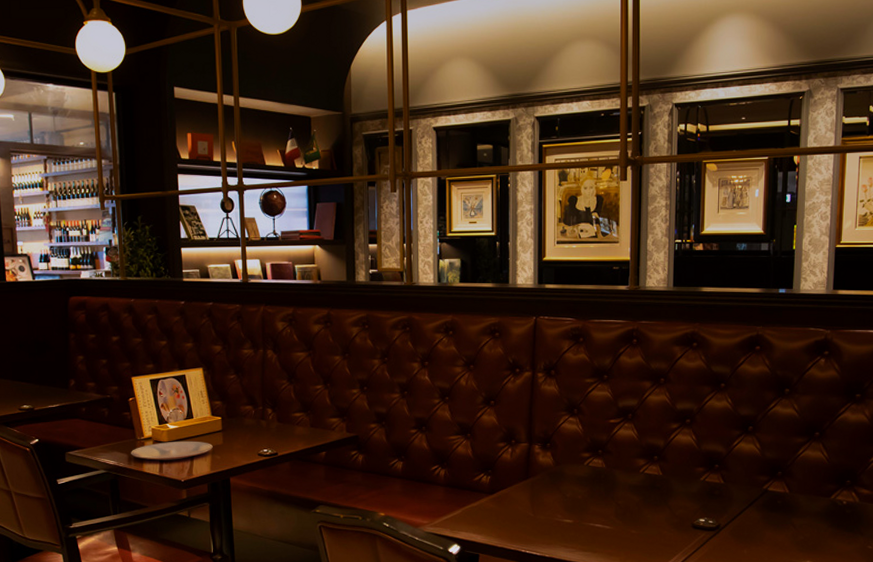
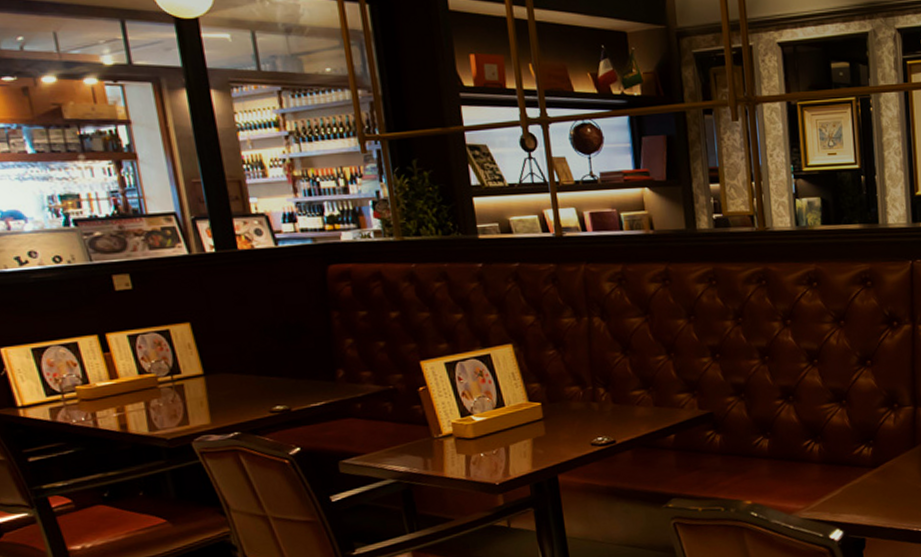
plate: present [131,441,213,460] -> none [426,434,533,462]

